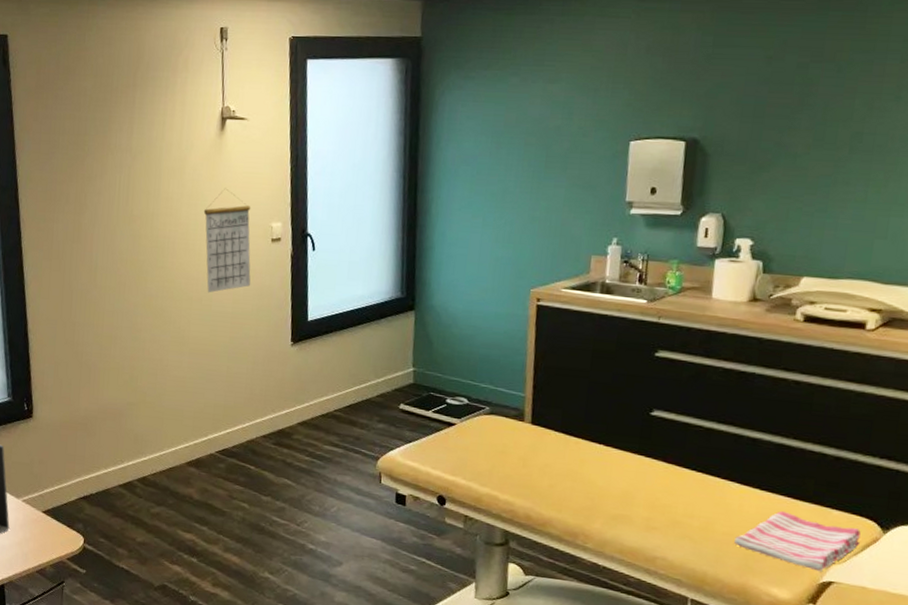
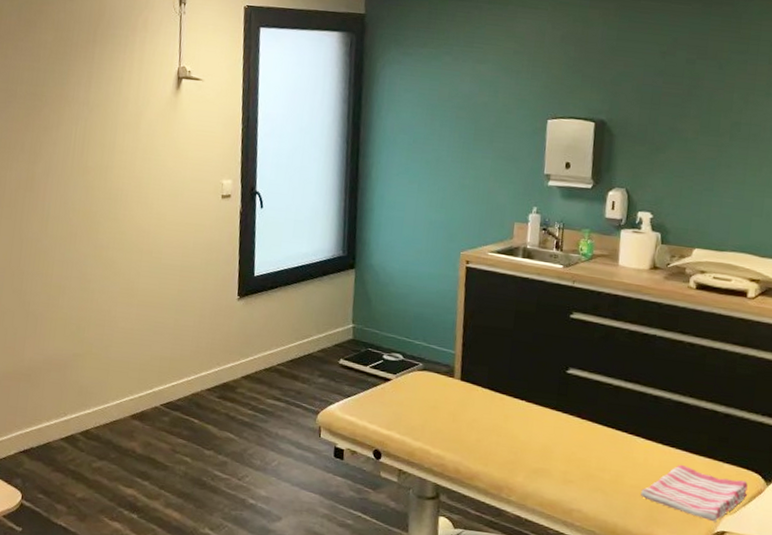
calendar: present [203,188,251,293] -> none [157,144,203,246]

